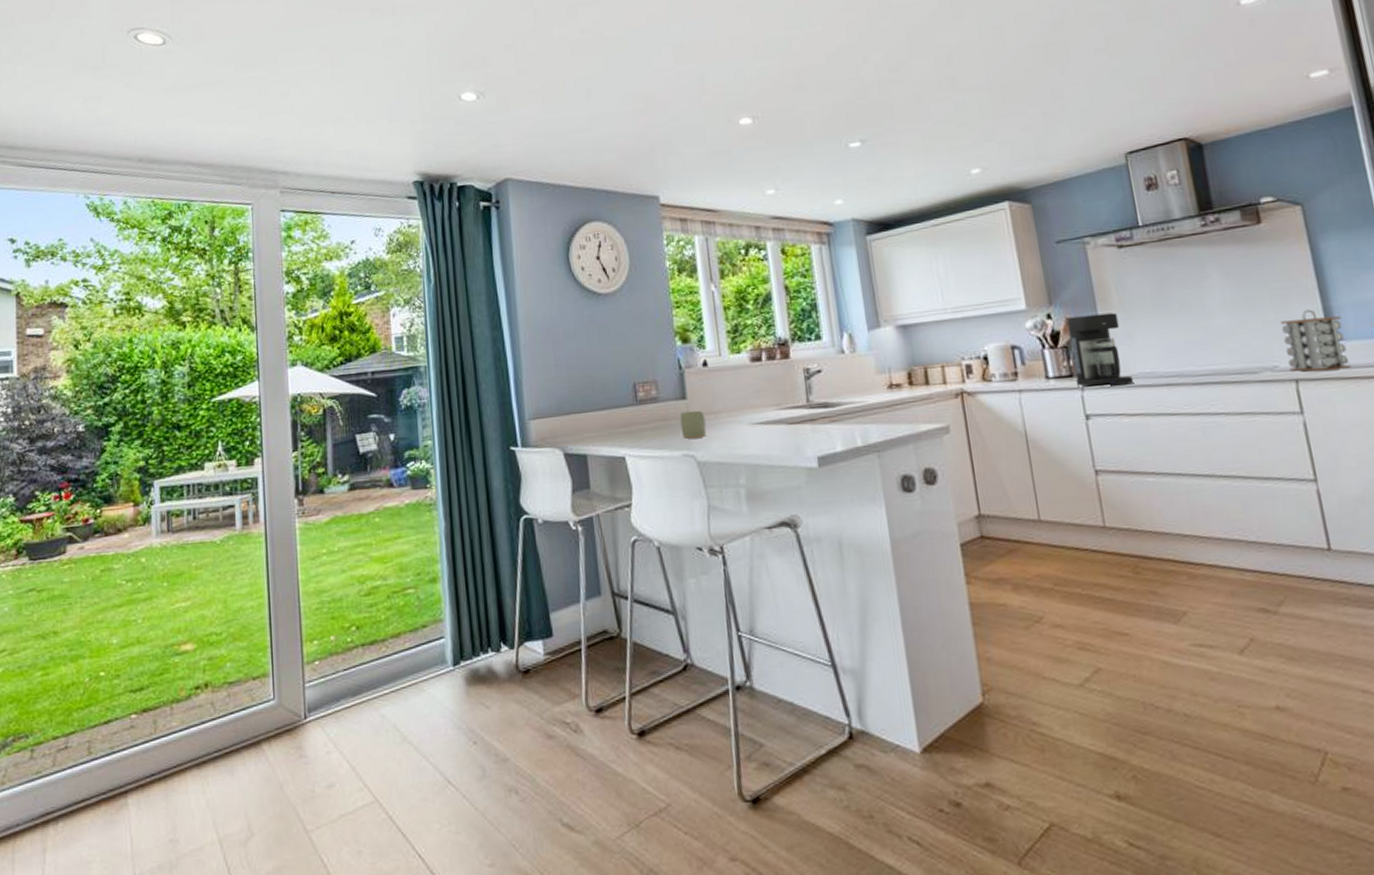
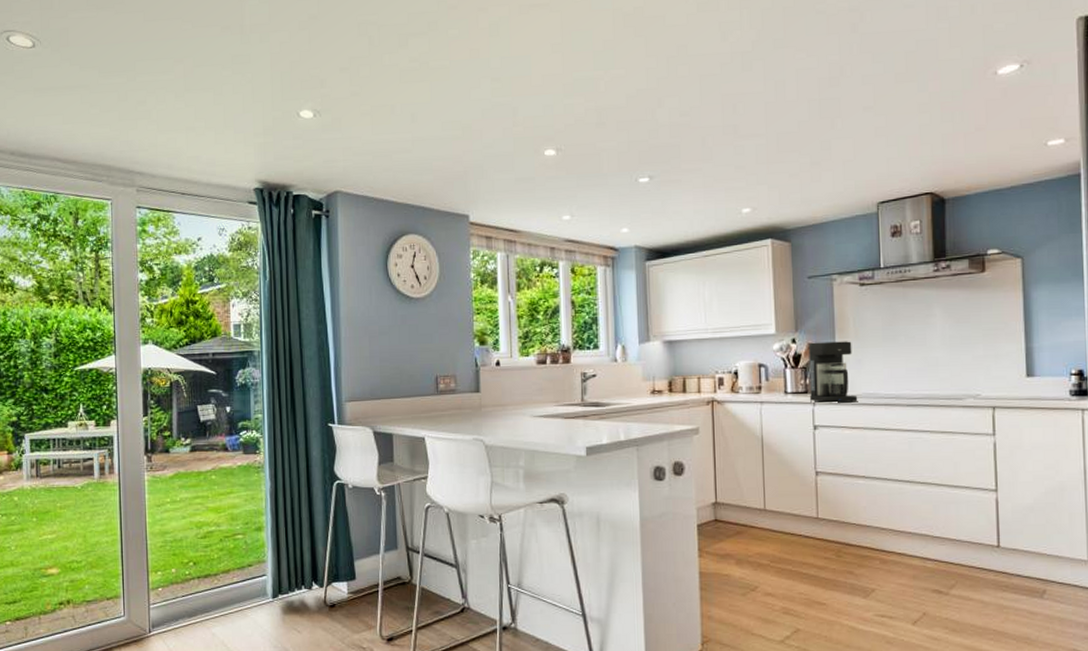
mug: present [679,410,707,439] -> none [473,402,495,425]
spice rack: present [1279,309,1352,373] -> none [987,348,1041,402]

